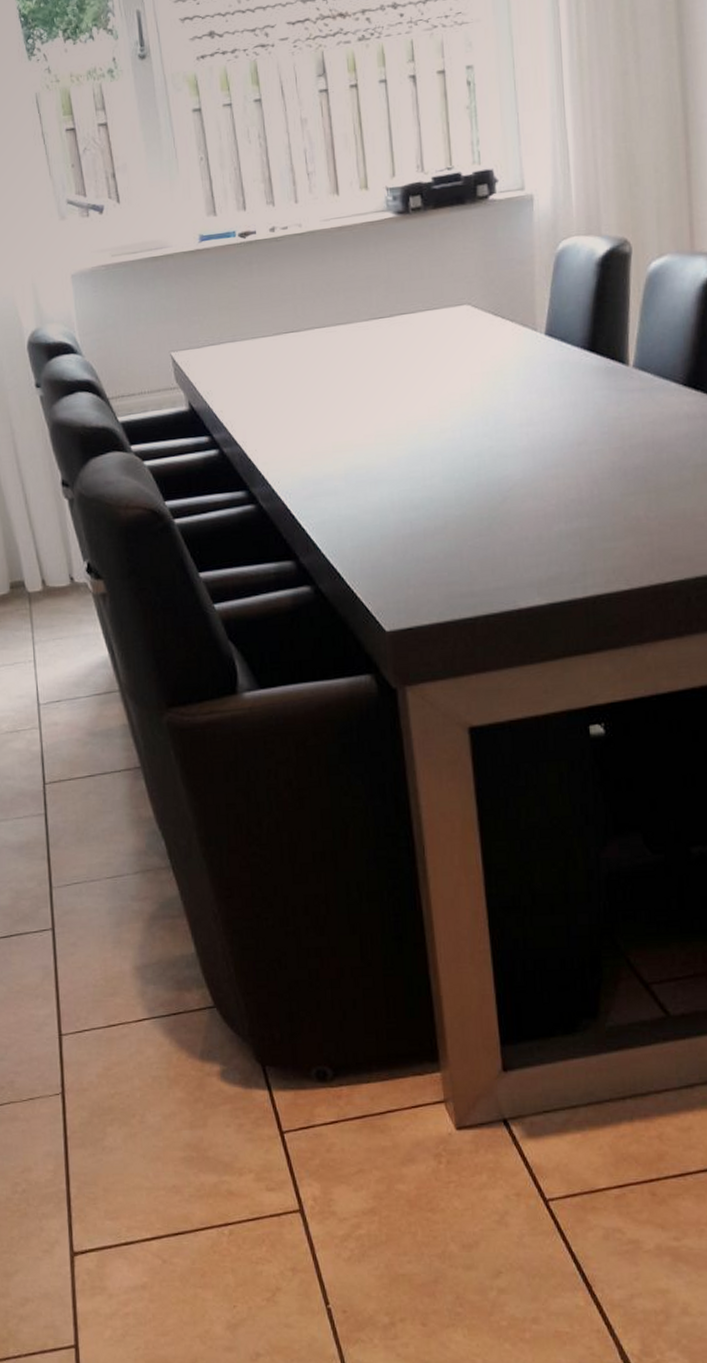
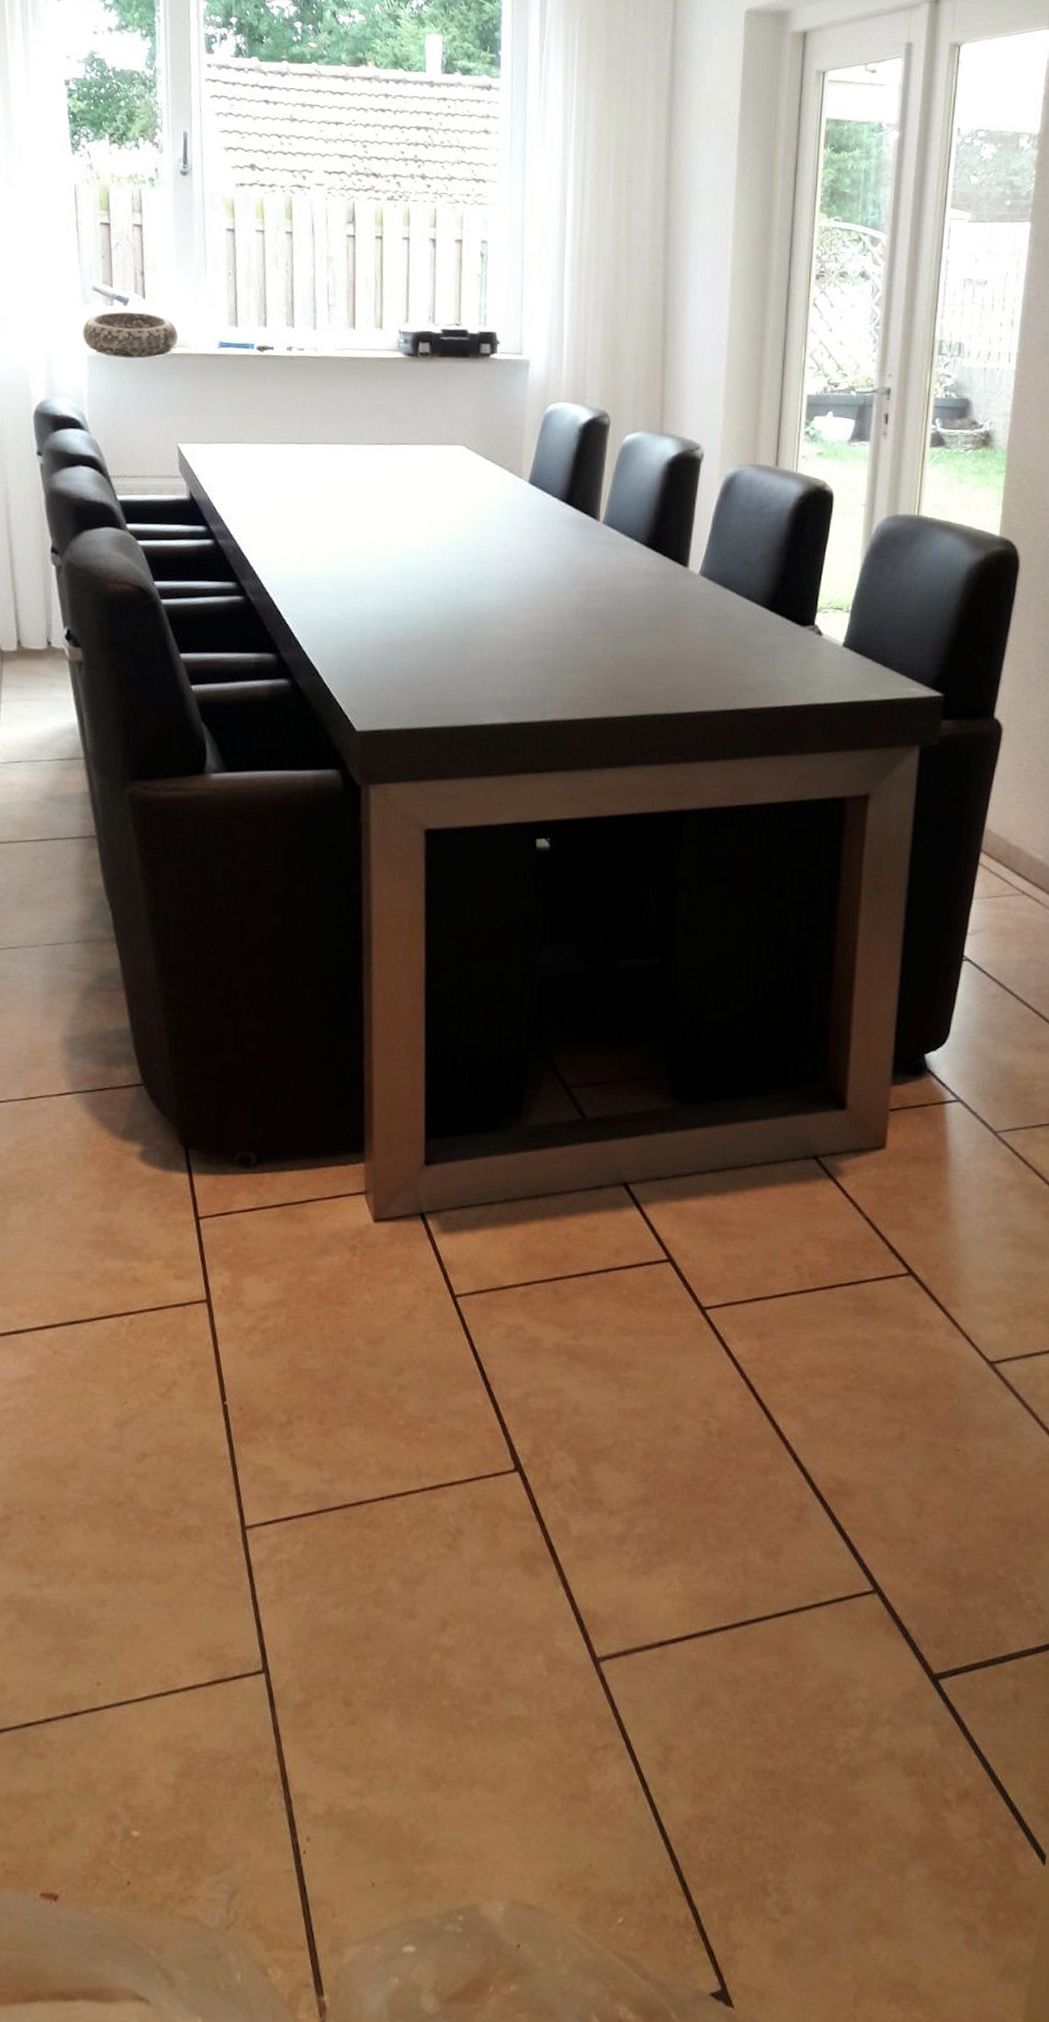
decorative bowl: none [62,218,158,272] -> present [82,311,179,359]

